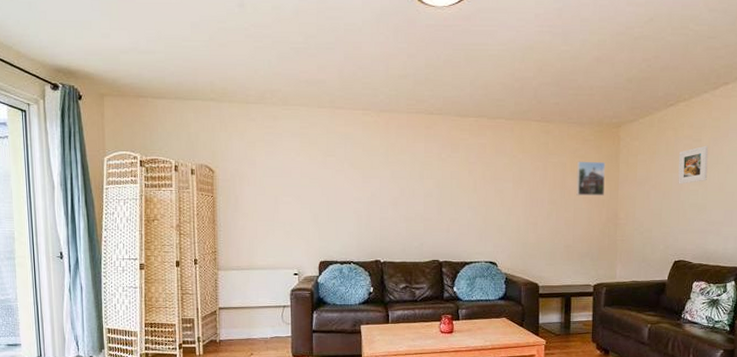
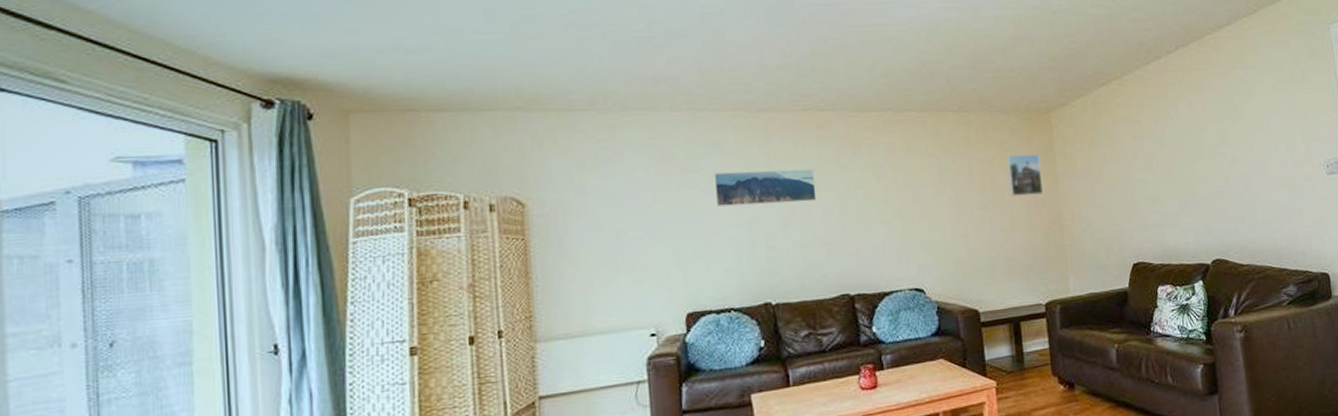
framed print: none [345,158,421,186] -> present [713,169,817,207]
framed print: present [678,145,709,184] -> none [1120,127,1154,174]

